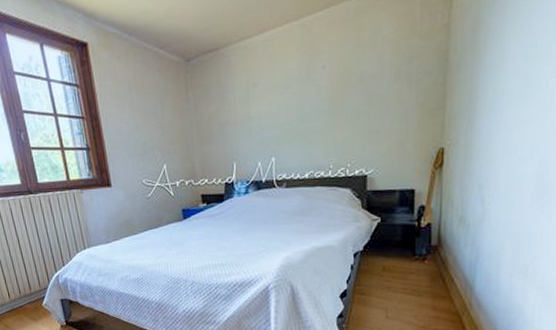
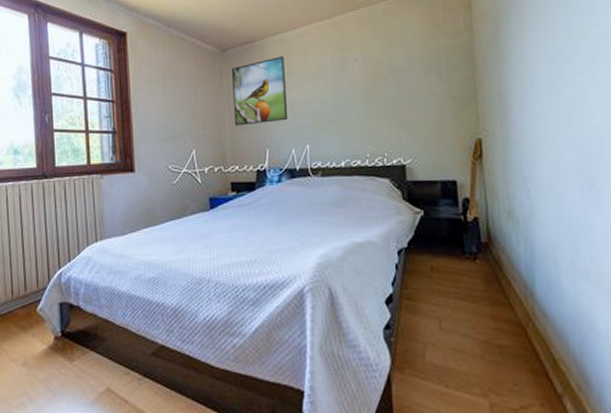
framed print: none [196,65,255,140] -> present [231,56,288,126]

